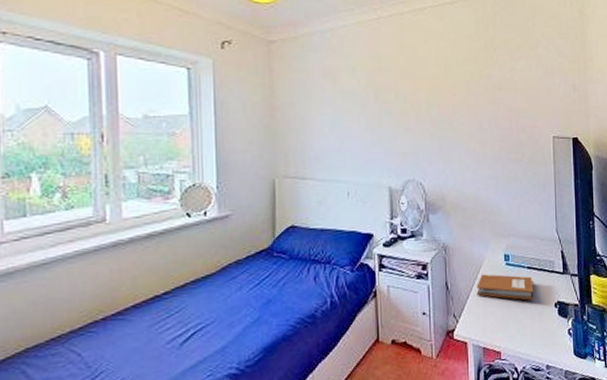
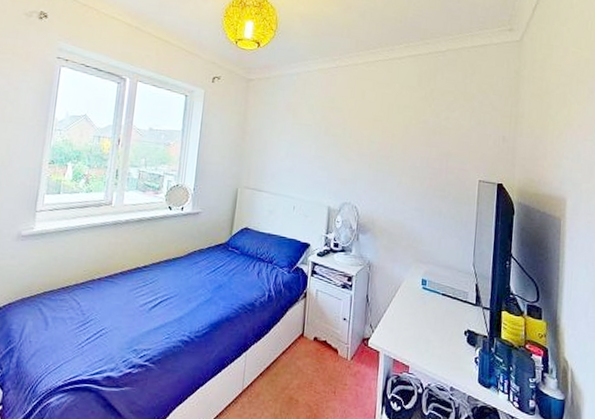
notebook: present [476,274,535,300] -> none [393,293,448,324]

